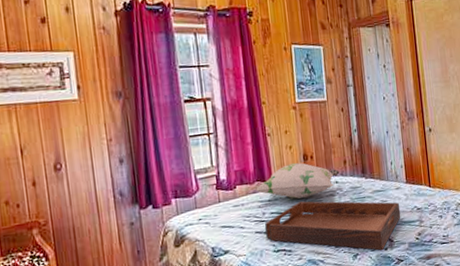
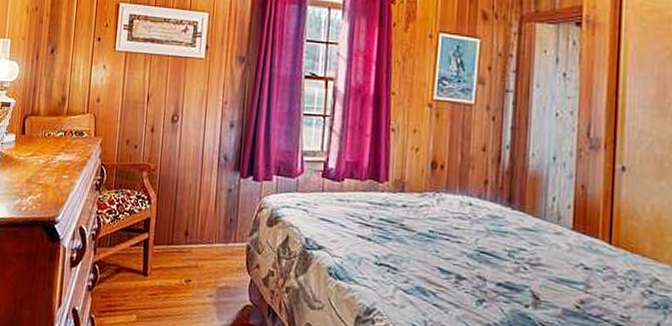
decorative pillow: present [256,162,340,200] -> none [367,168,476,213]
serving tray: present [265,201,401,251] -> none [369,215,558,306]

